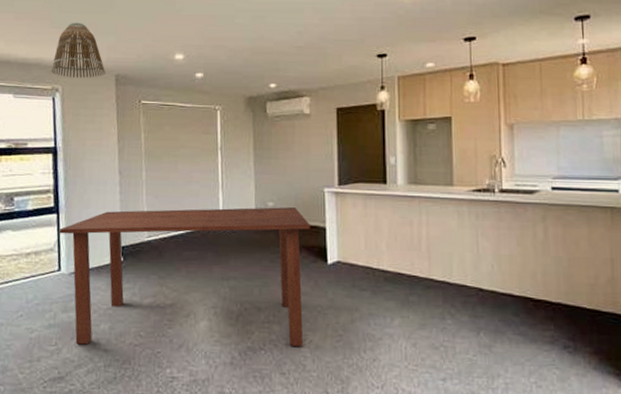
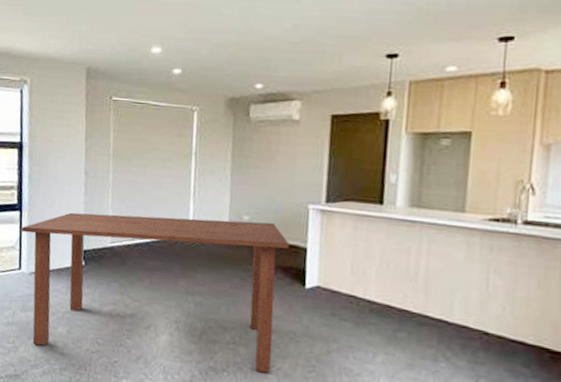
lamp shade: present [51,23,106,79] -> none [20,9,77,71]

